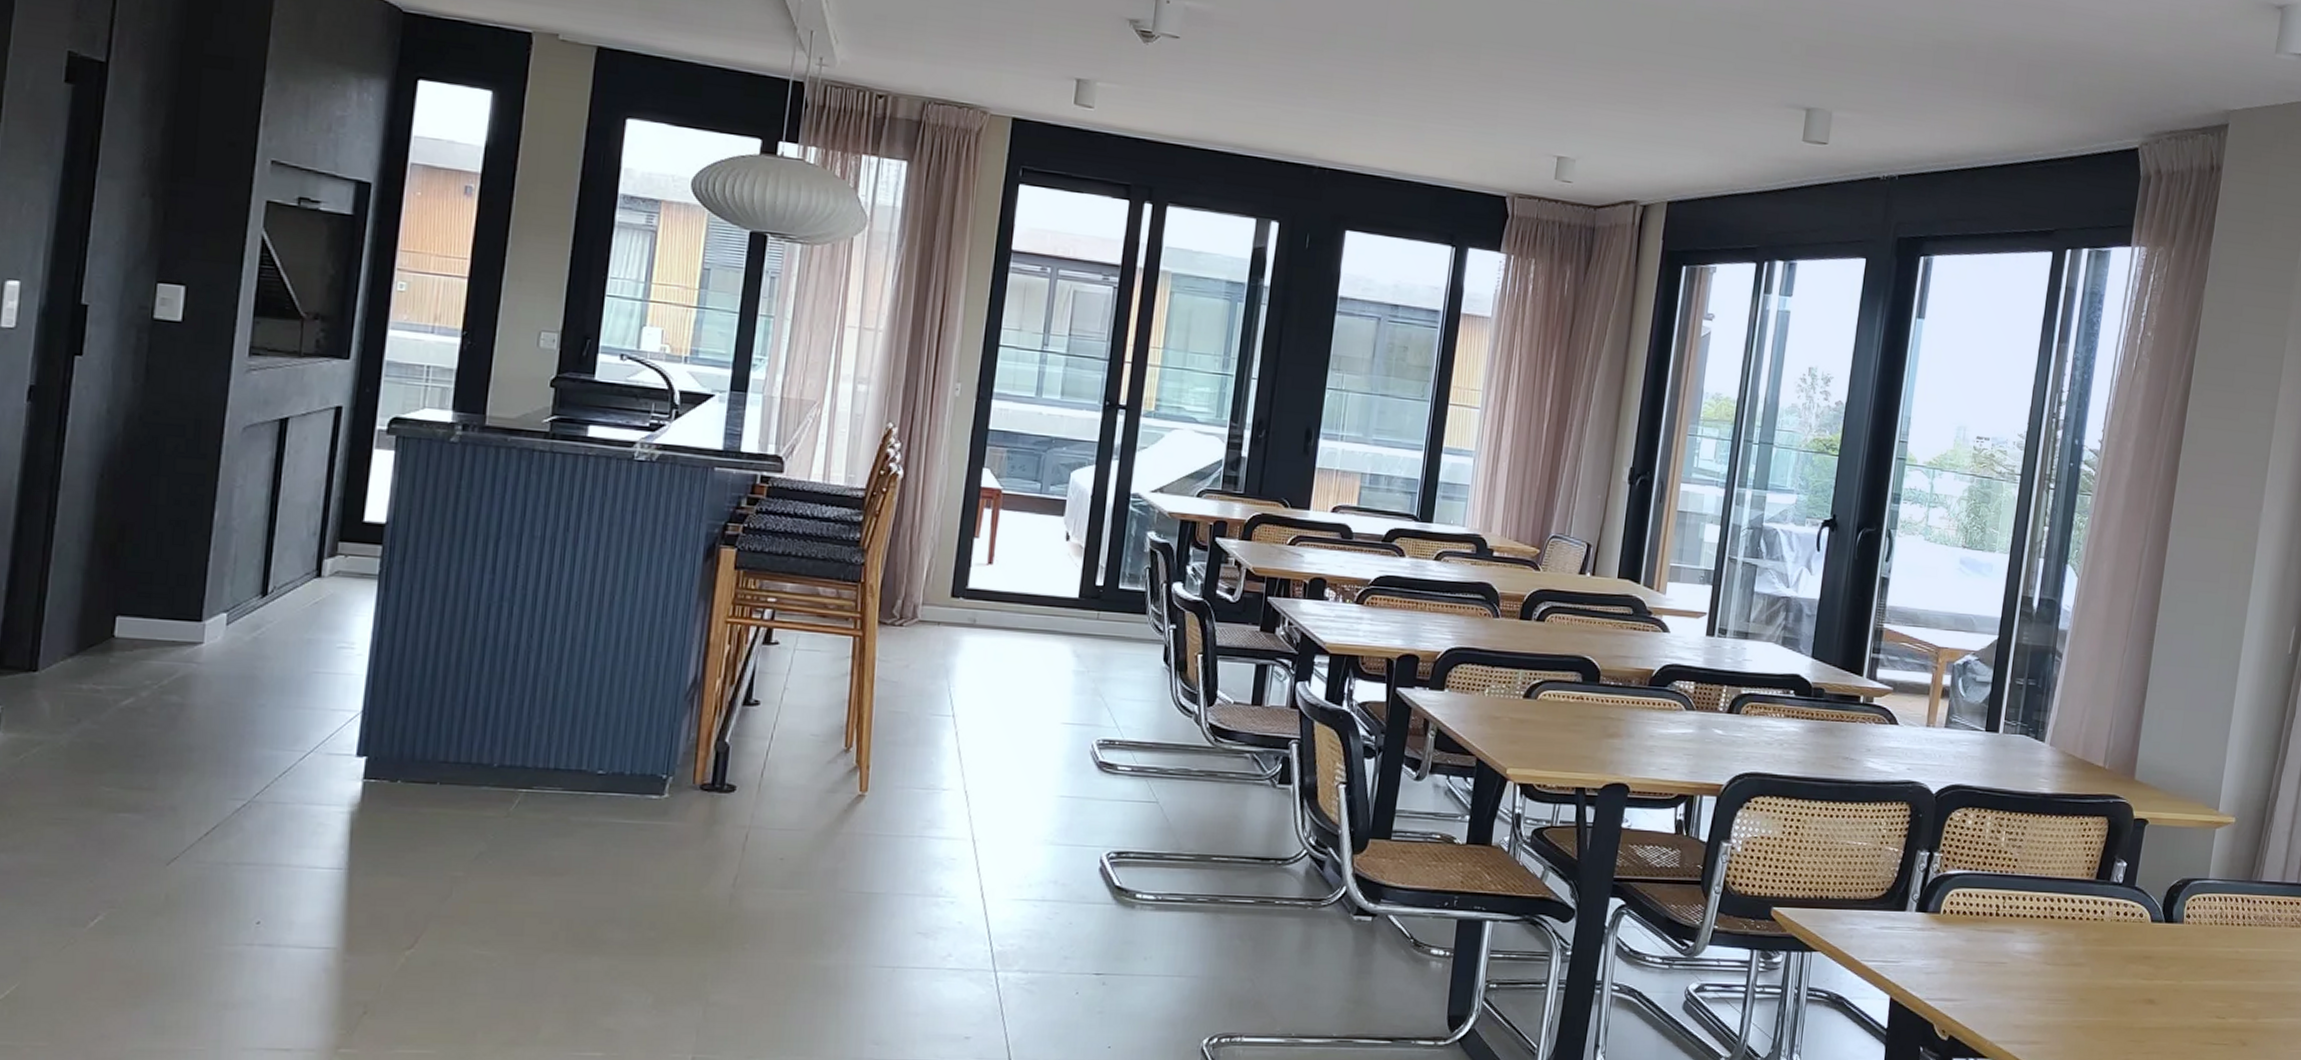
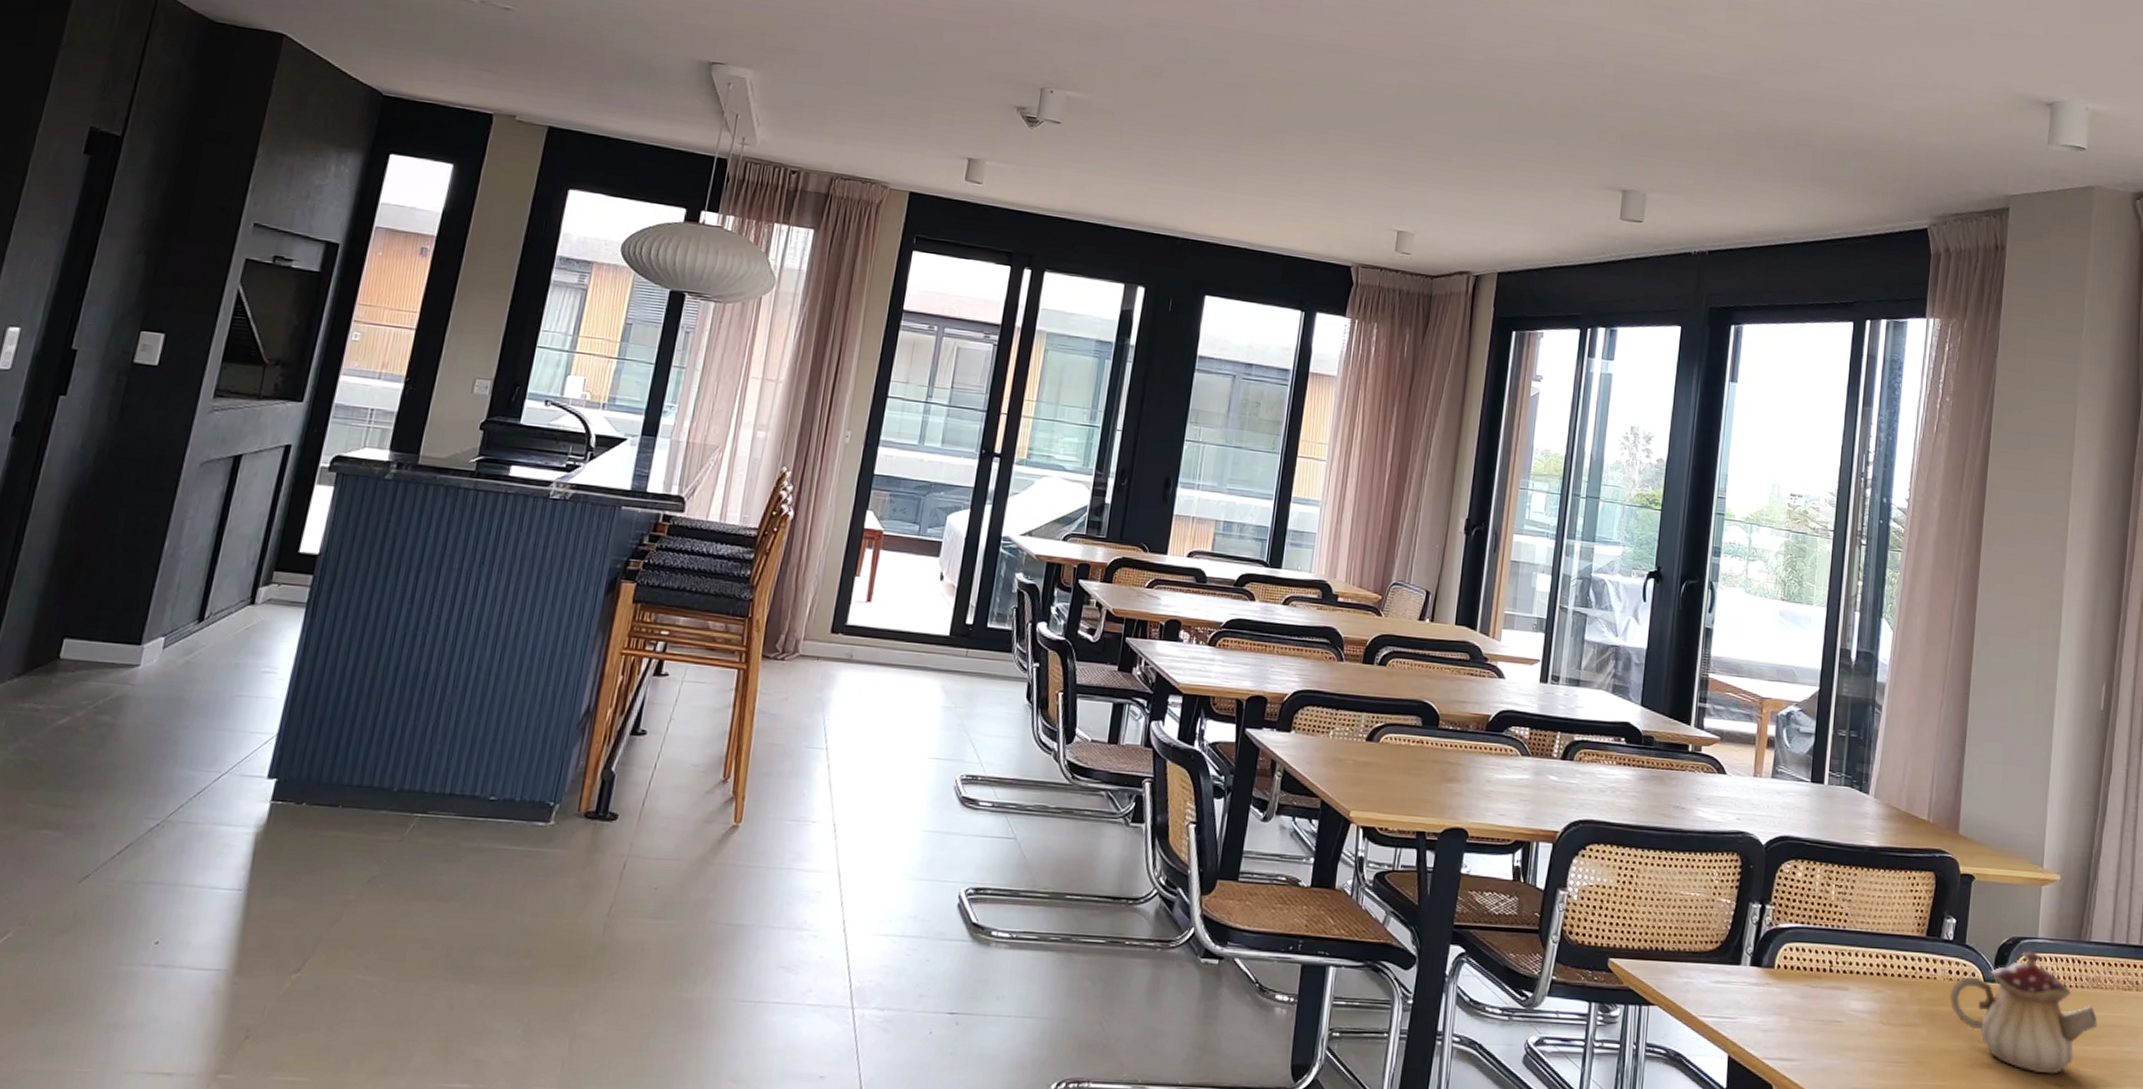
teapot: none [2116,892,2263,1008] -> present [1950,951,2098,1075]

